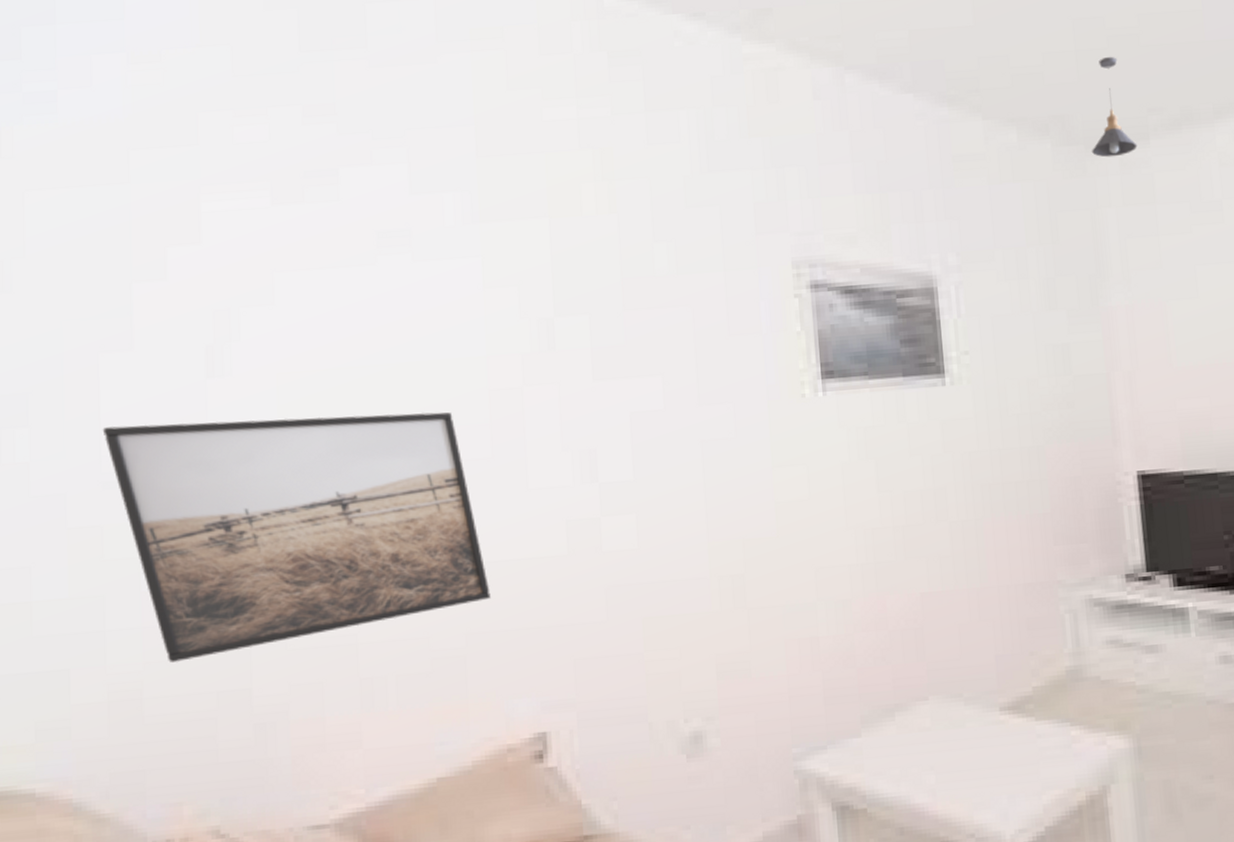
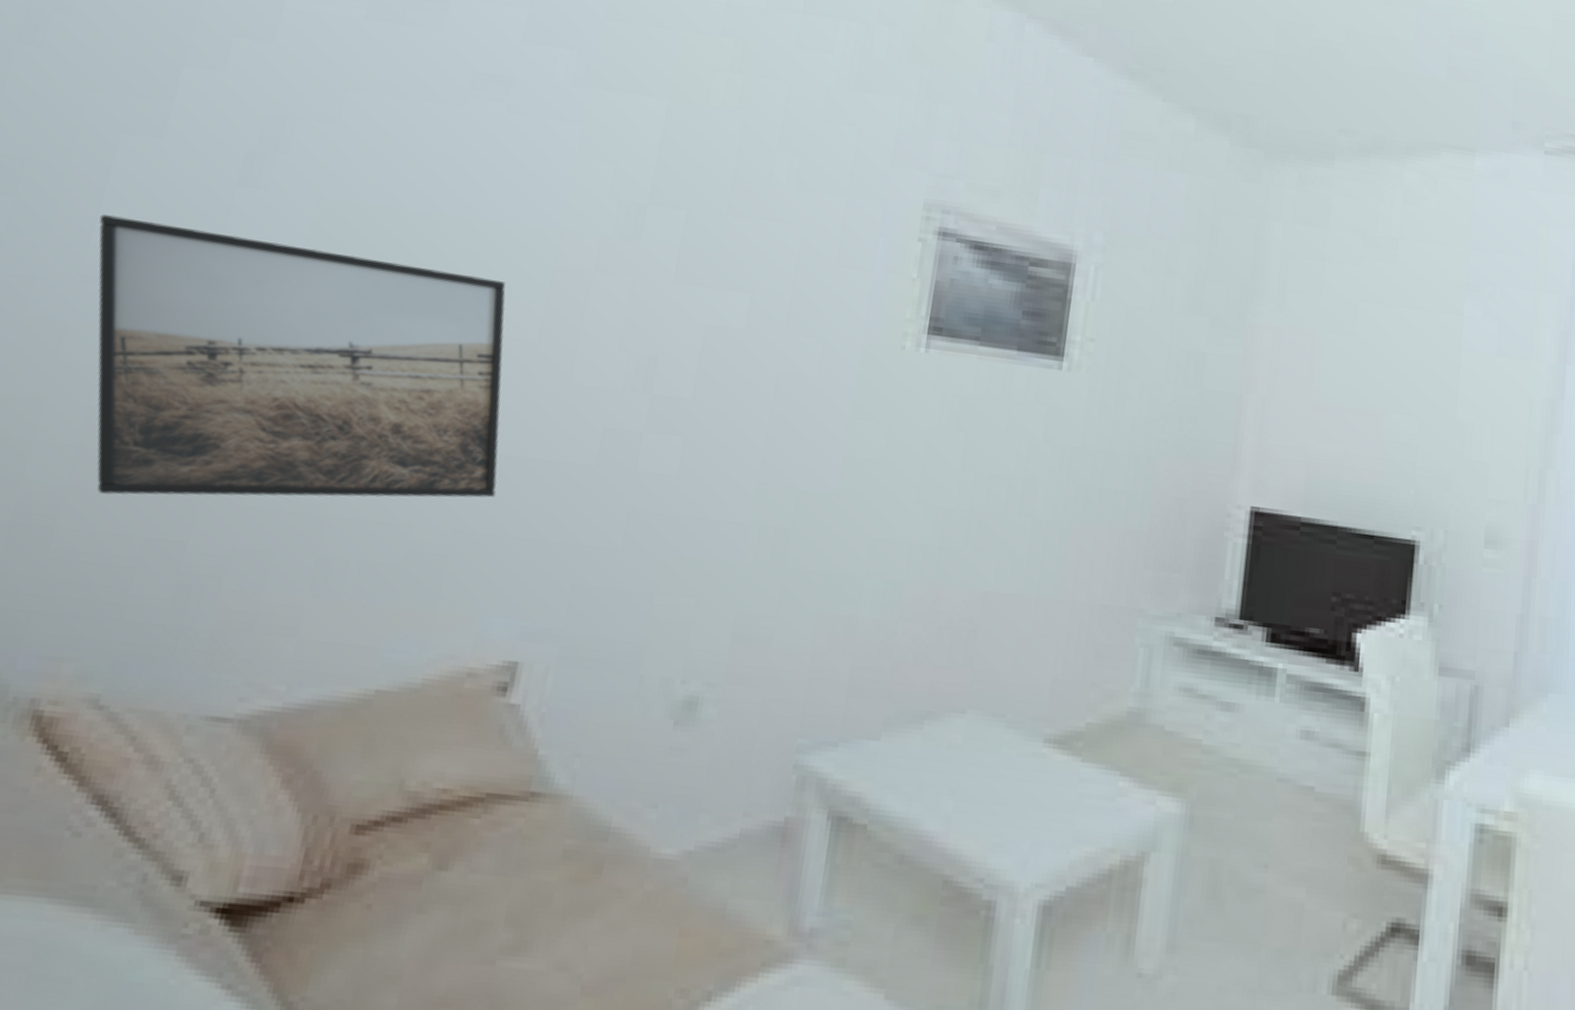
pendant light: present [1091,56,1138,158] -> none [1270,66,1321,170]

